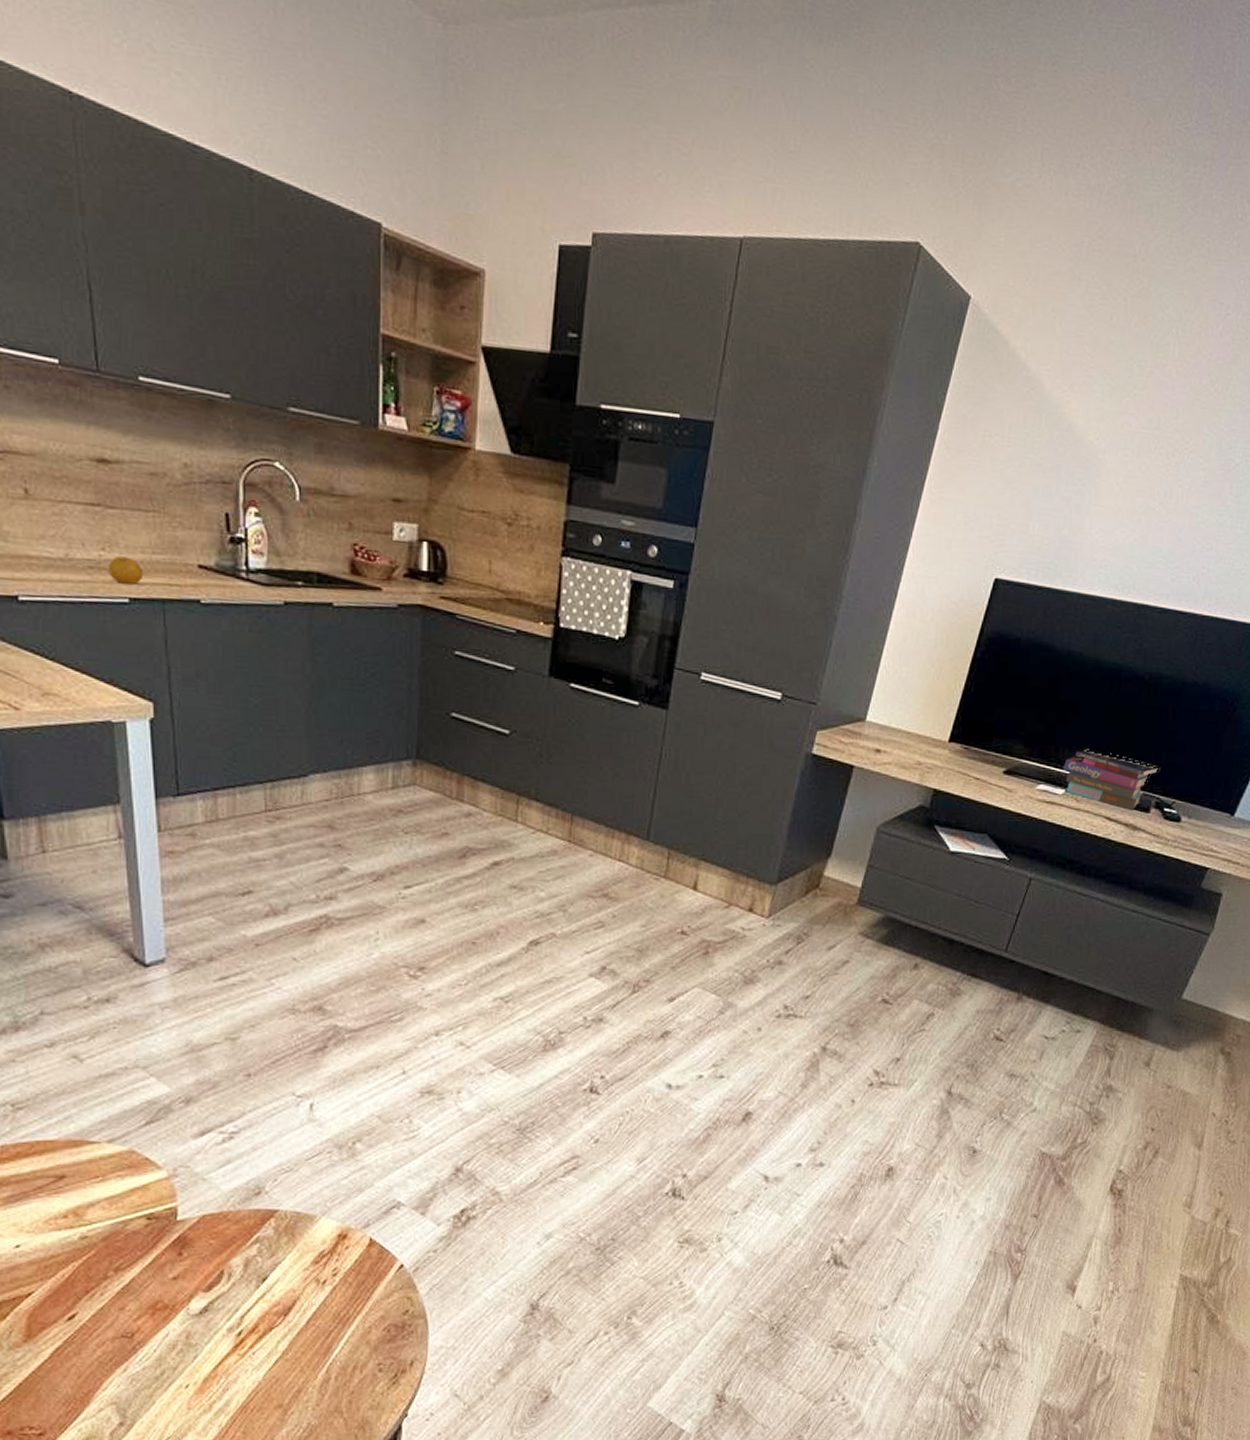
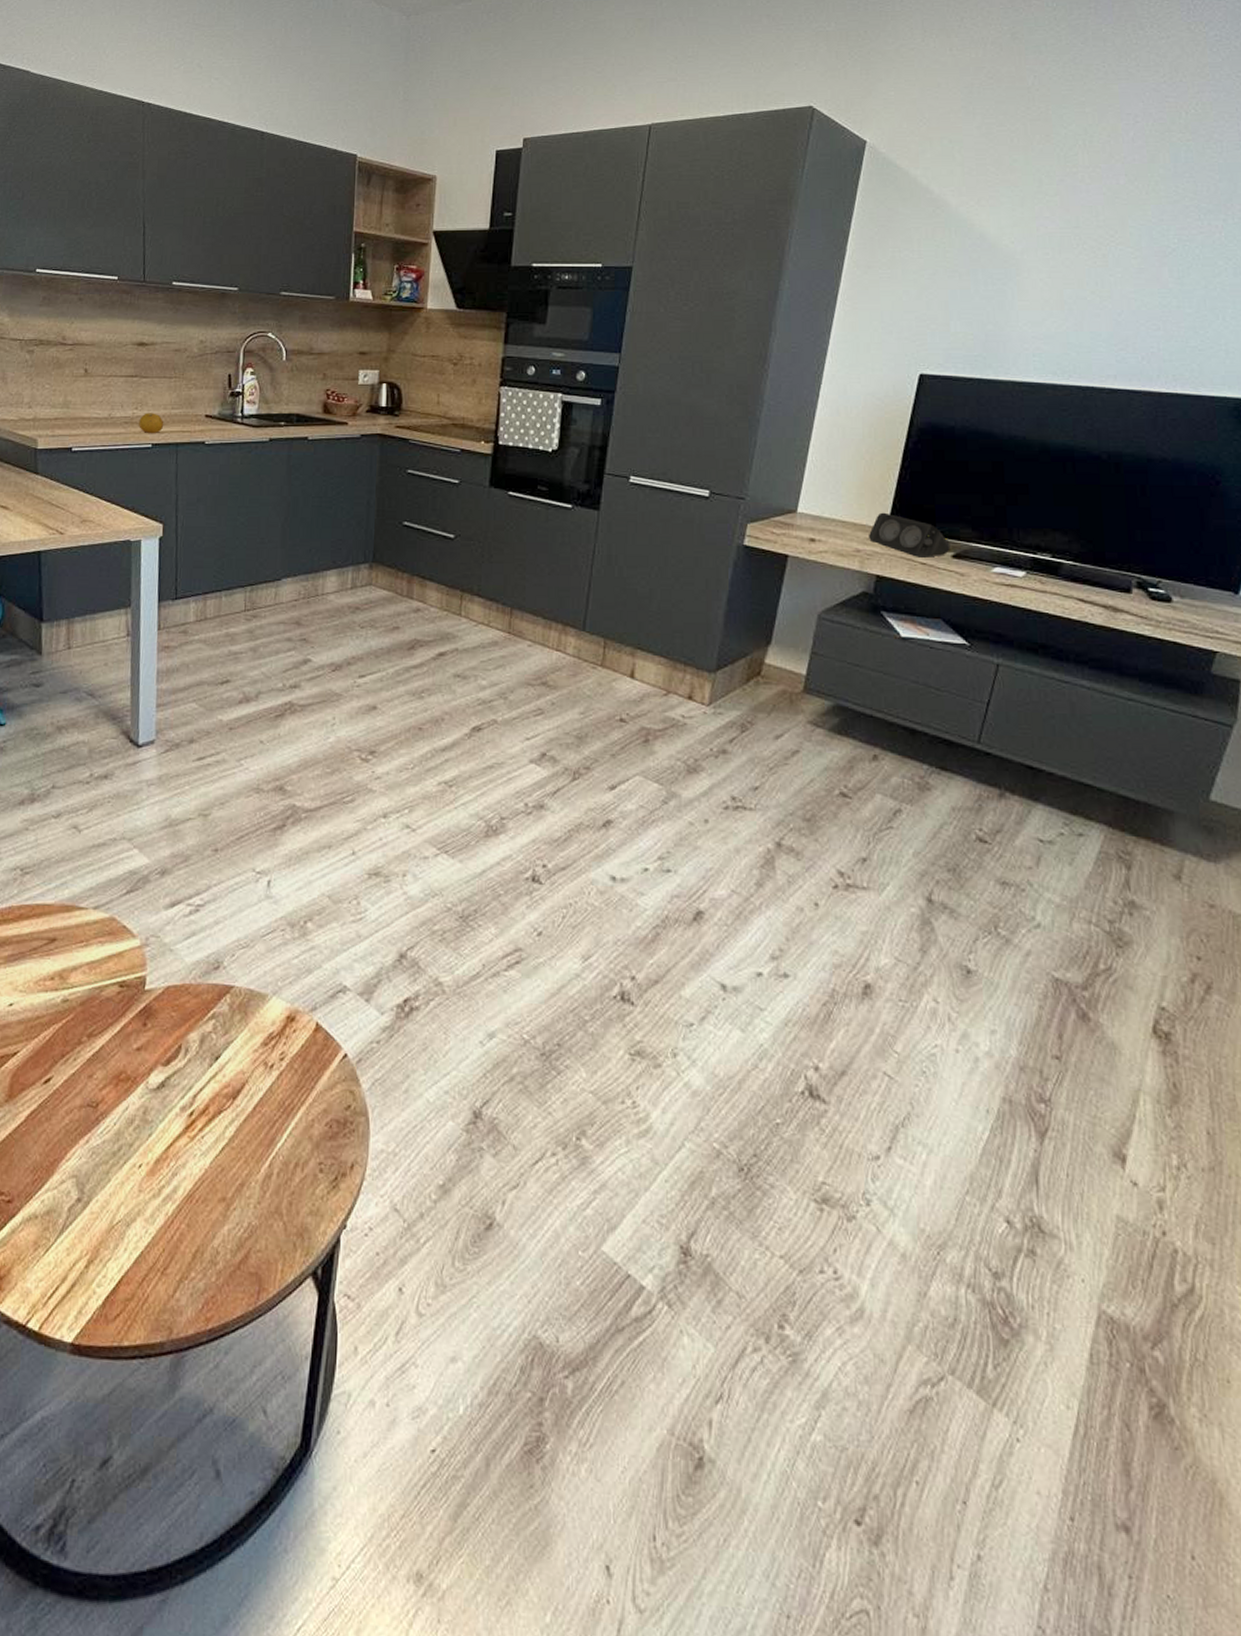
speaker: none [931,724,1003,773] -> present [869,512,951,558]
books: present [1063,749,1161,810] -> none [1020,530,1137,591]

